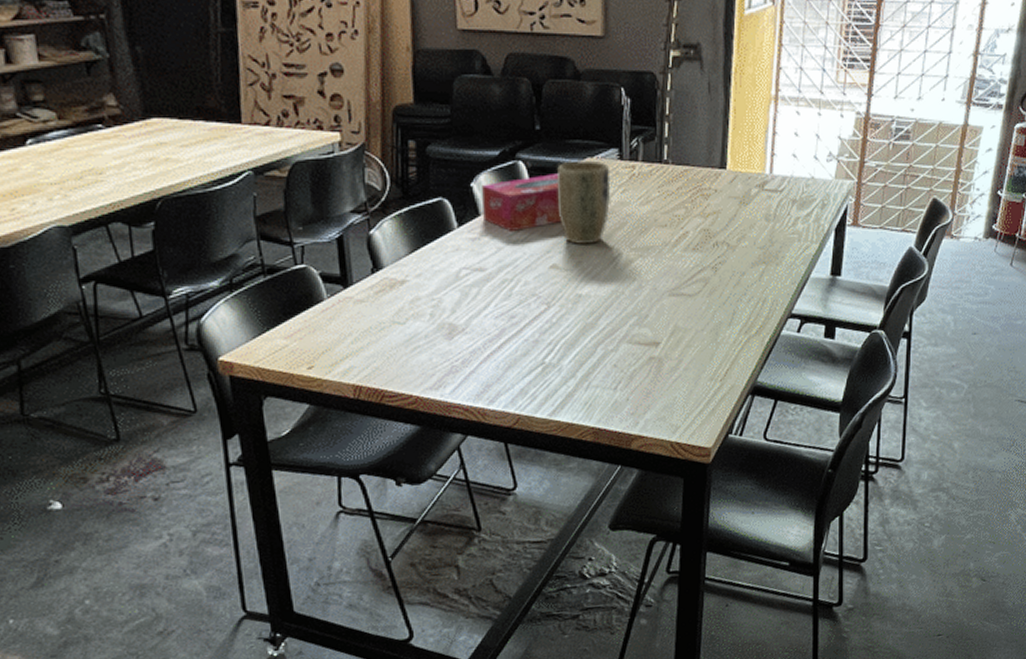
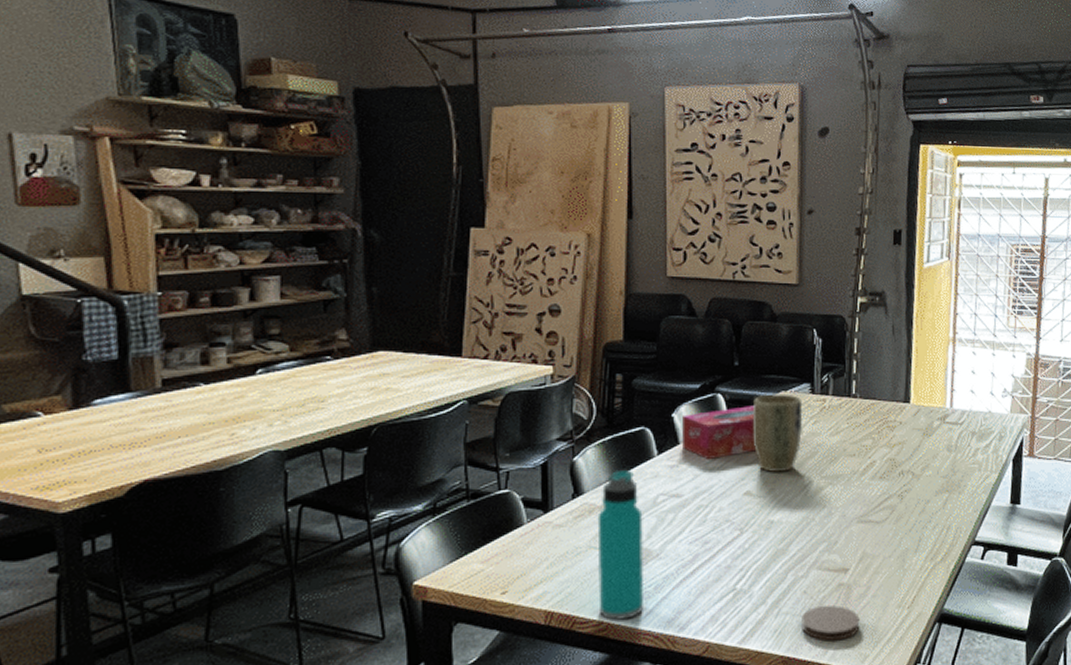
water bottle: none [399,242,452,395] -> present [597,469,645,621]
coaster: none [612,378,671,413] -> present [801,604,860,641]

